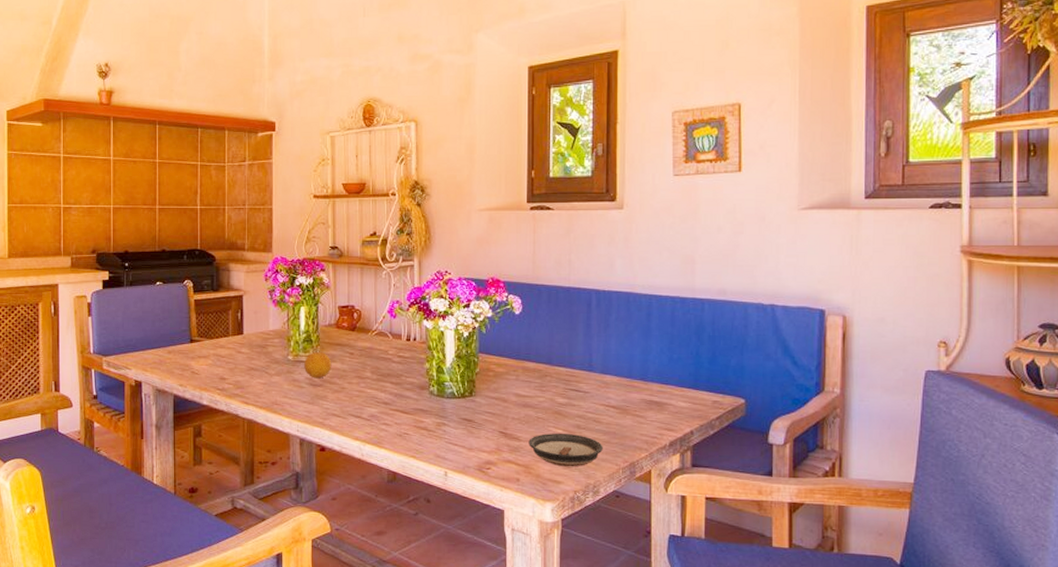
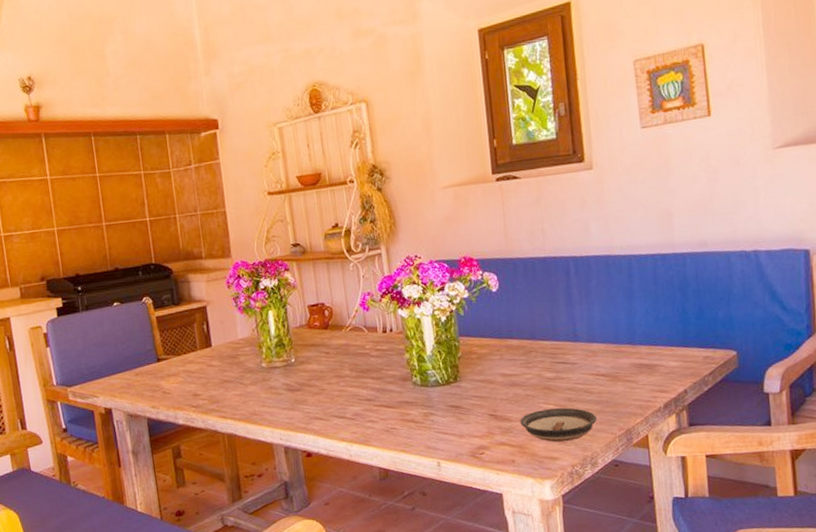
fruit: present [304,351,332,379] -> none [279,354,308,384]

